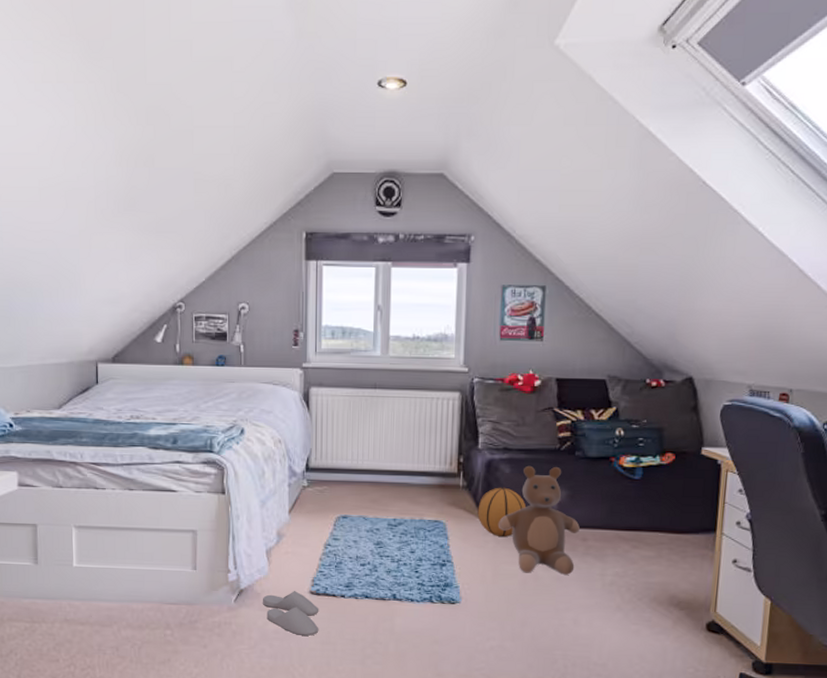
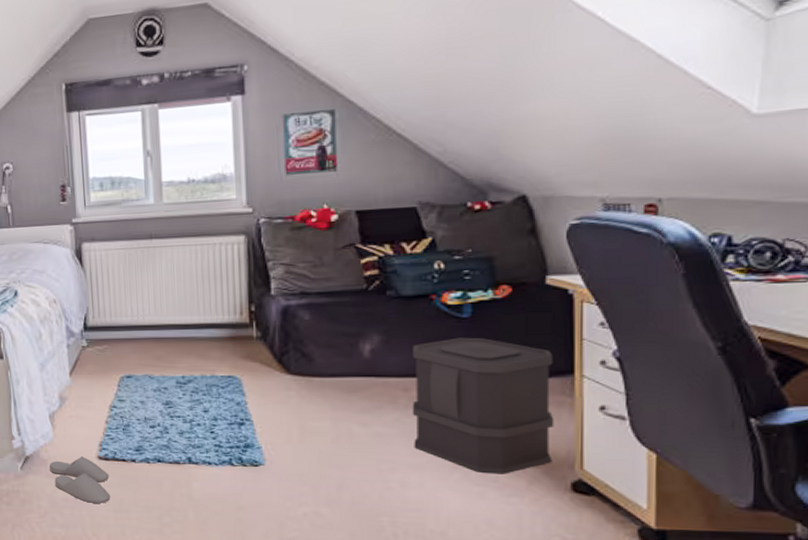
basketball: present [477,487,527,537] -> none [276,335,333,390]
teddy bear: present [498,465,580,575] -> none [301,310,399,430]
storage box: none [586,496,702,615] -> present [412,337,555,474]

